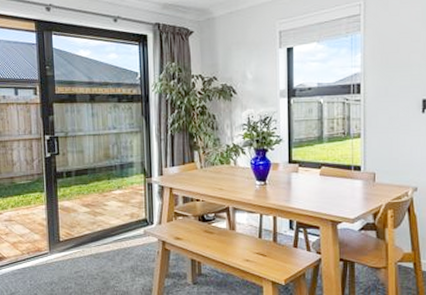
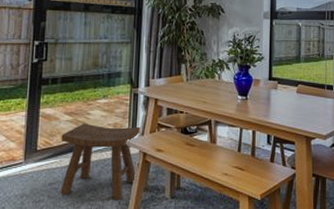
stool: none [81,214,158,287] -> present [60,123,140,201]

